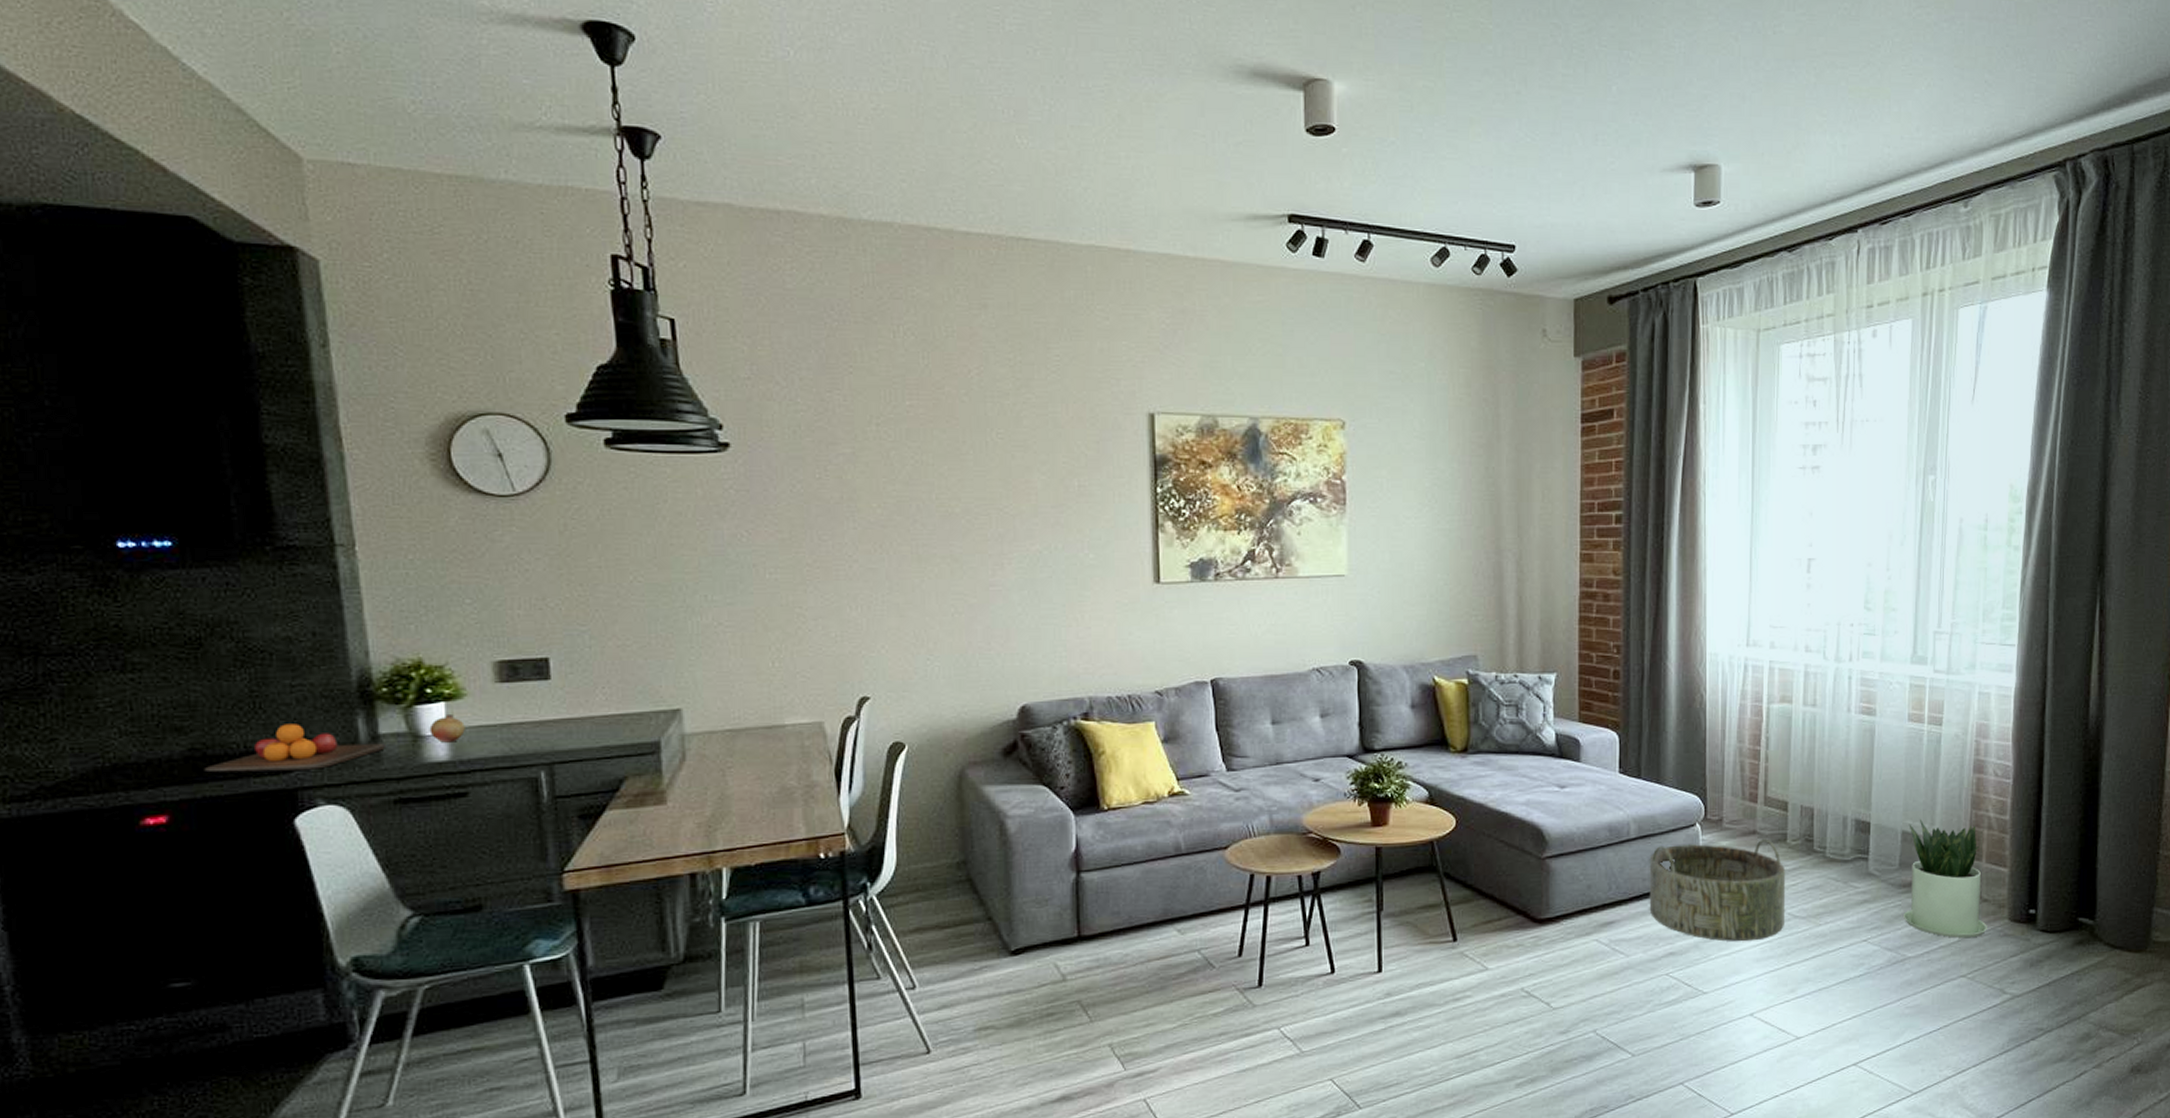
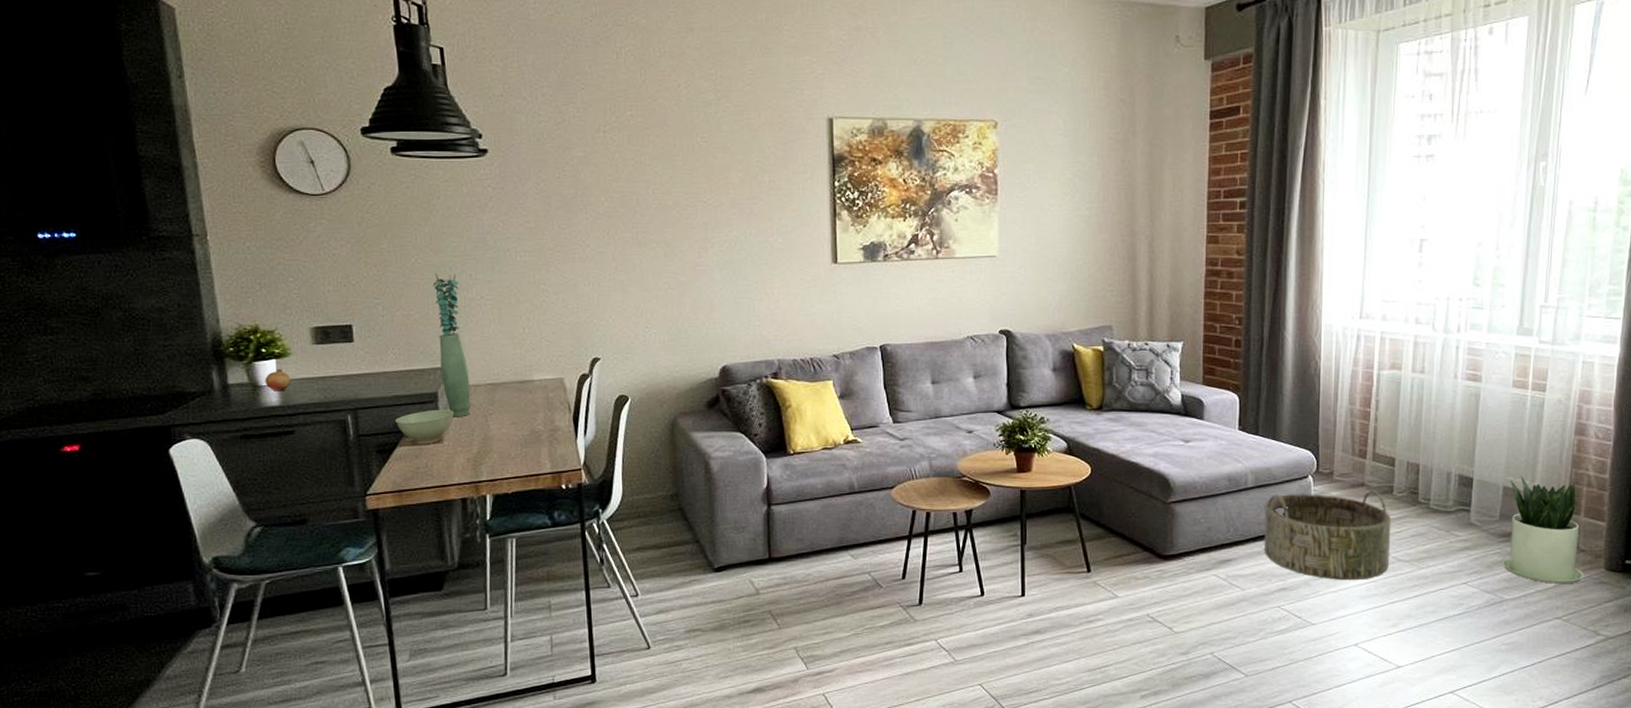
chopping board: present [204,724,385,774] -> none [104,375,233,414]
bowl: none [603,762,681,808] -> present [394,409,454,445]
vase: none [655,594,704,773] -> present [432,273,471,418]

